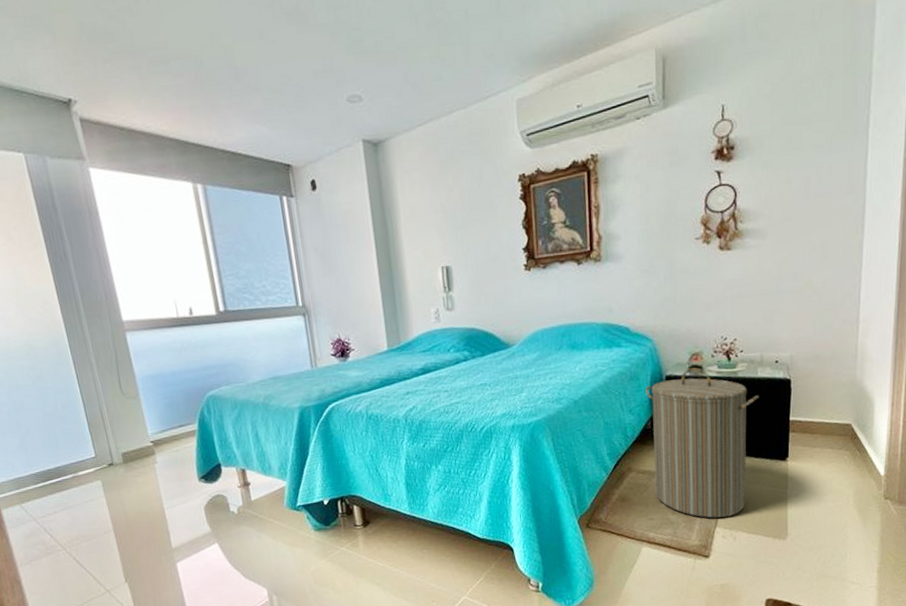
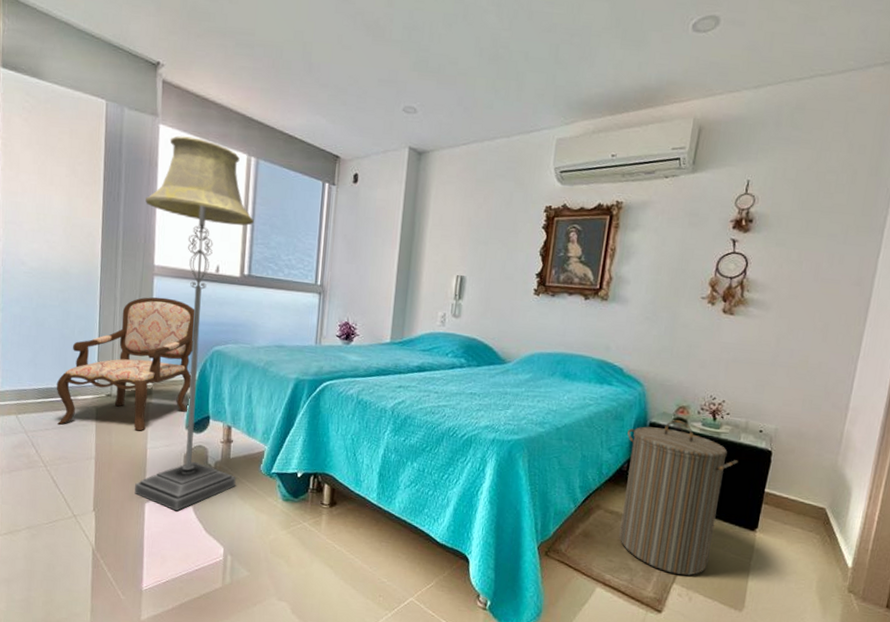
armchair: none [52,352,198,505] -> present [56,297,195,431]
floor lamp: none [95,175,264,565] -> present [134,135,254,511]

